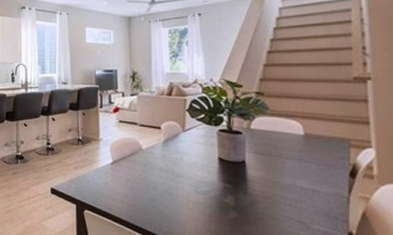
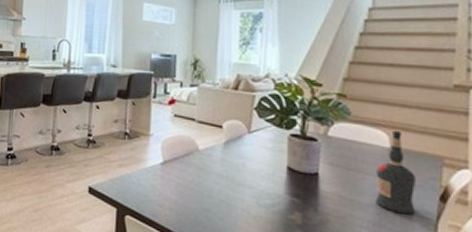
liquor bottle: none [294,119,330,191] -> present [376,130,416,215]

